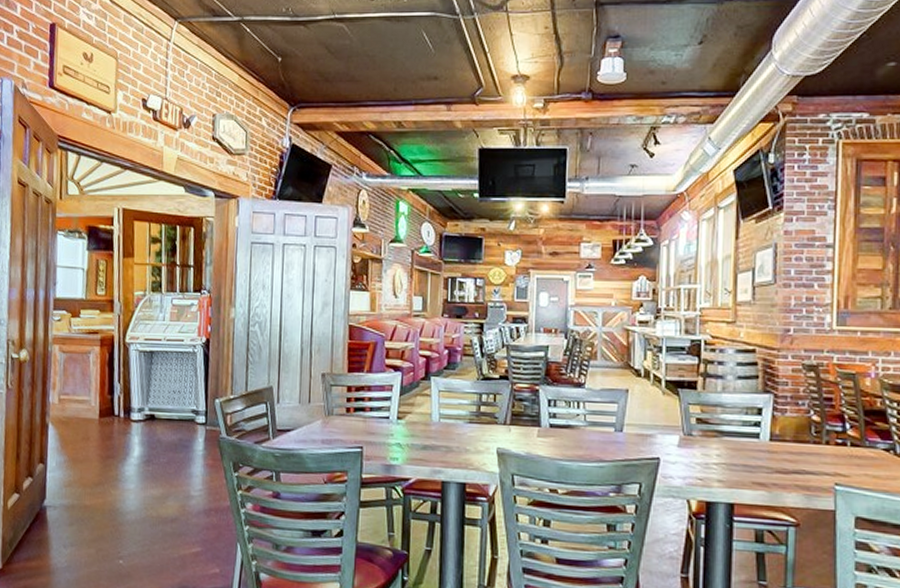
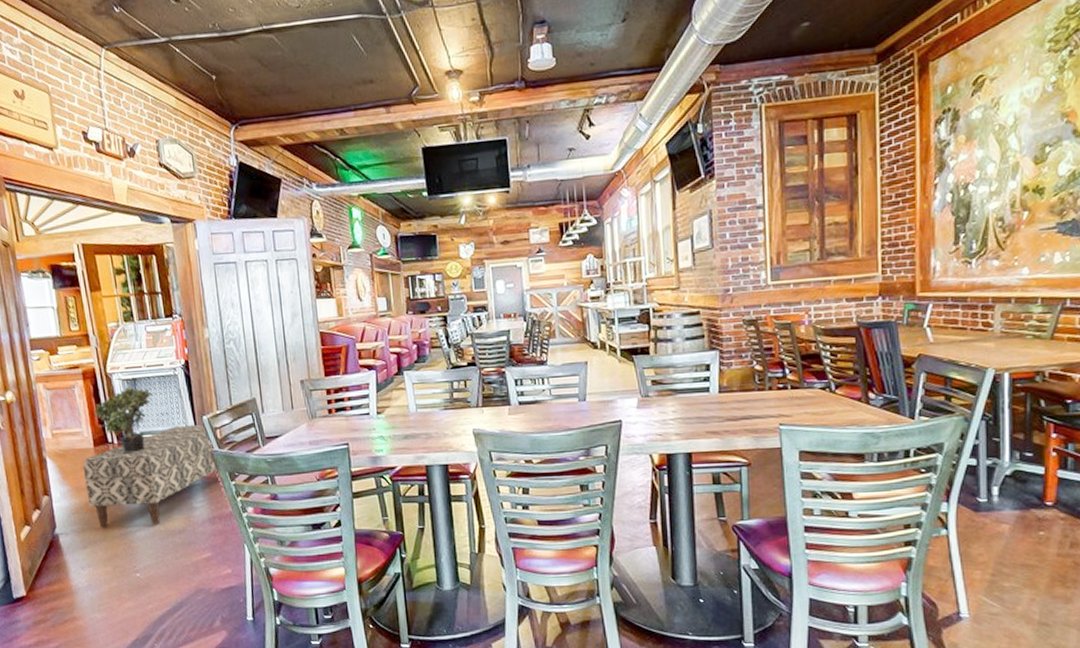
bench: none [83,405,223,509] -> present [83,423,218,527]
potted plant: none [105,358,169,429] -> present [93,386,154,454]

